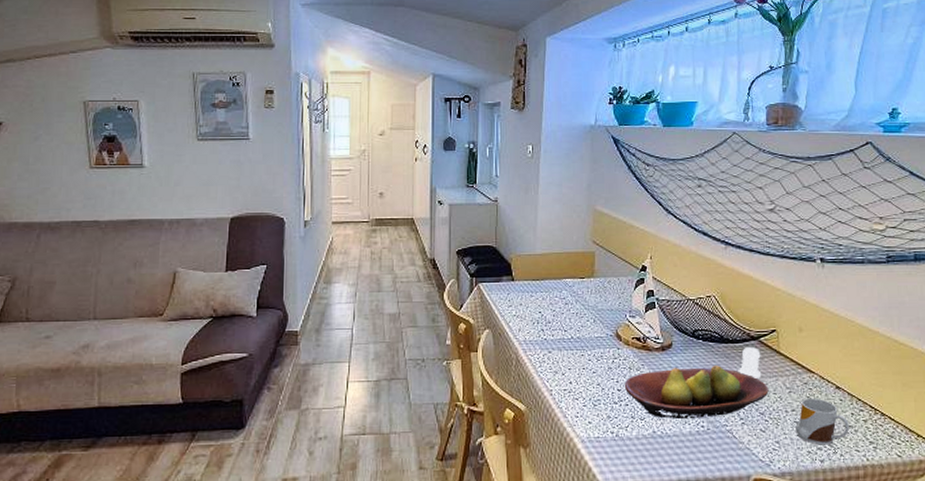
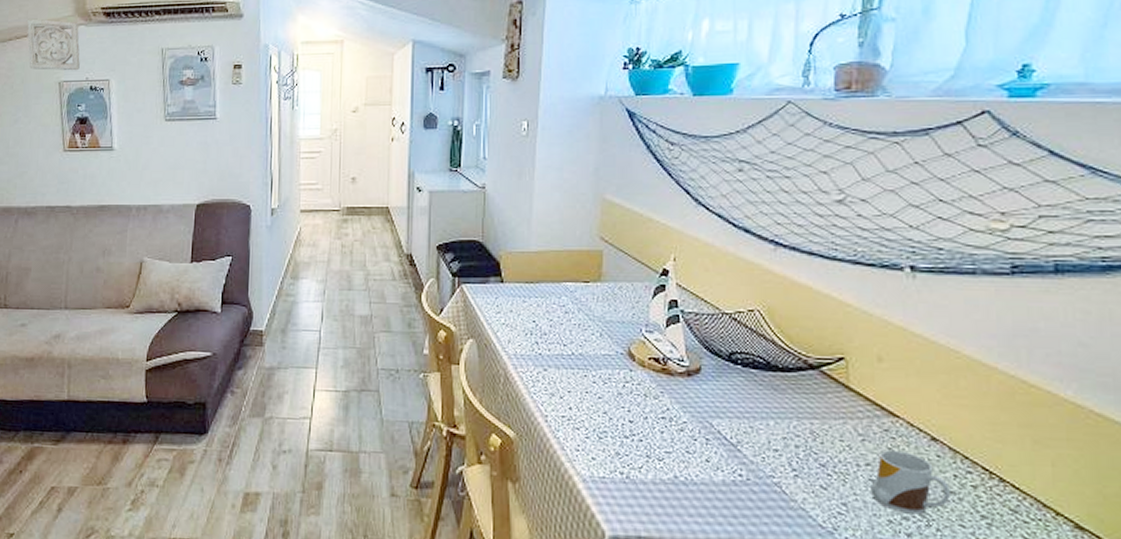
wall ornament: none [47,39,107,91] -> present [27,19,80,71]
fruit bowl: present [624,366,769,419] -> none [637,398,833,464]
salt shaker: present [738,347,762,378] -> none [790,378,823,419]

